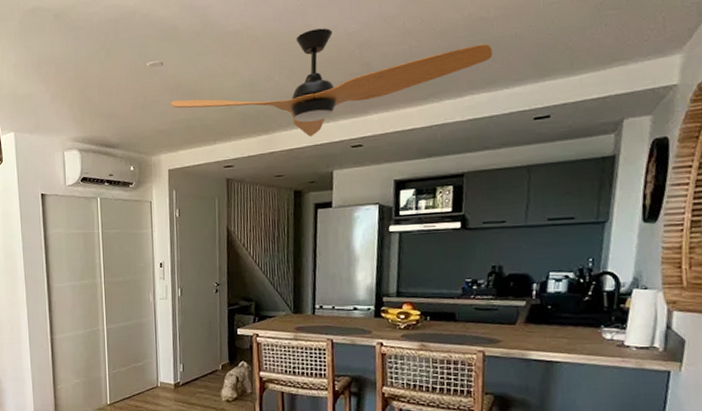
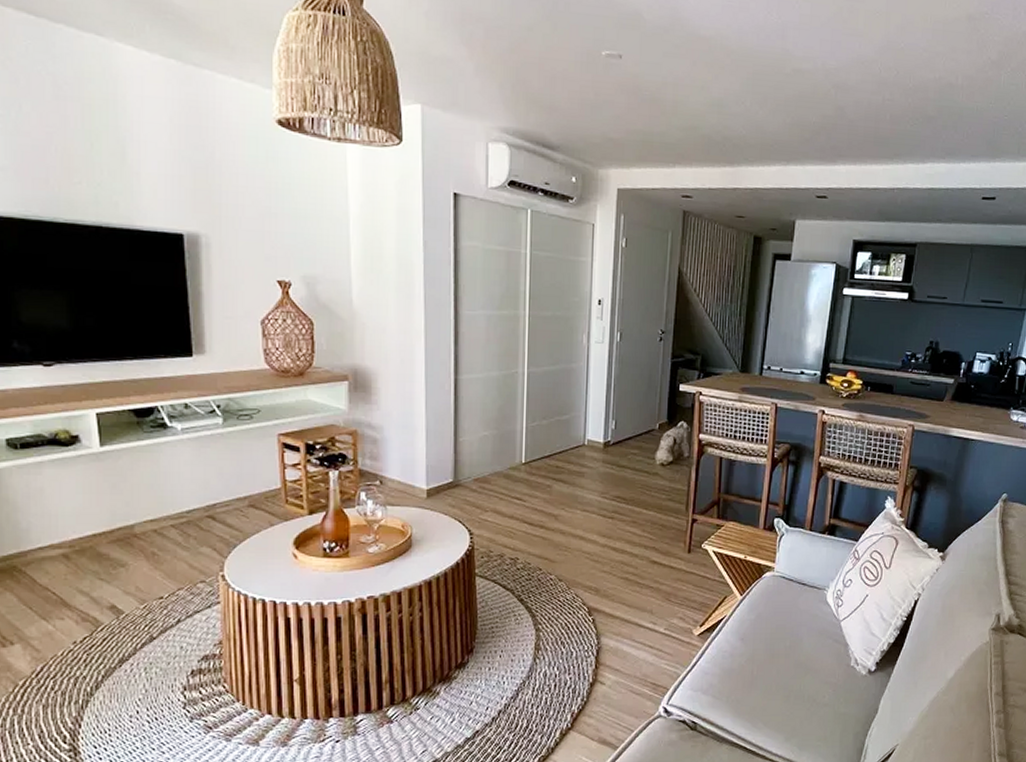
electric fan: present [171,28,492,137] -> none [627,55,955,178]

